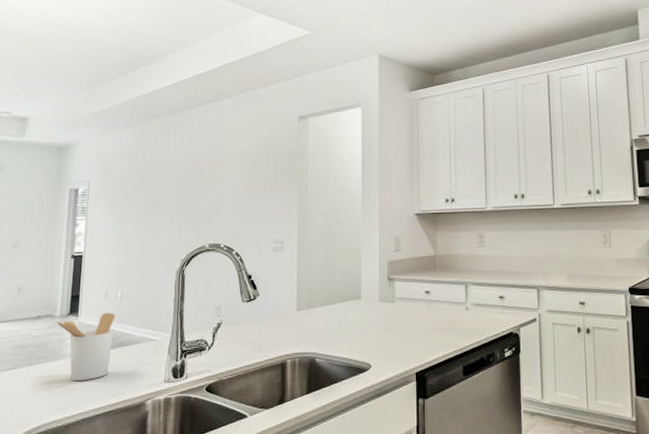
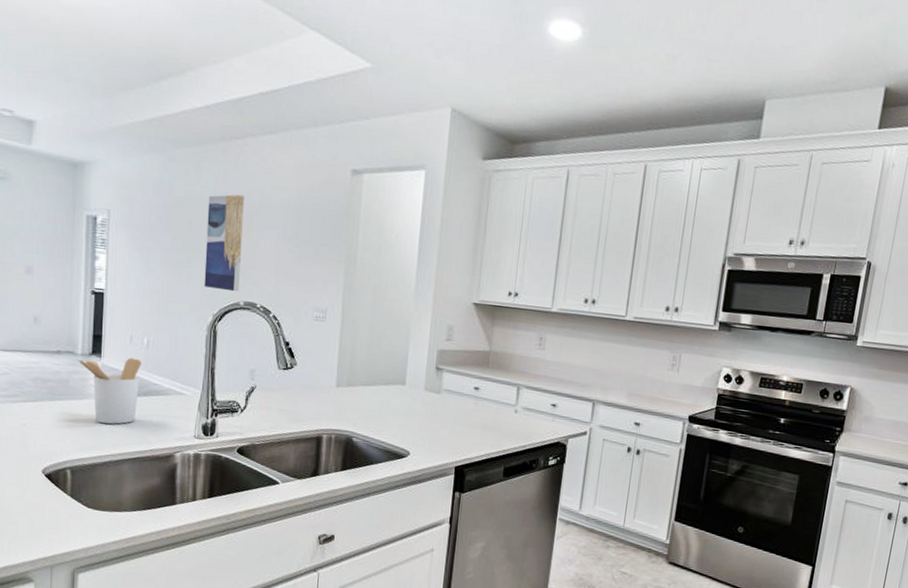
wall art: none [172,151,207,237] -> present [204,194,244,292]

